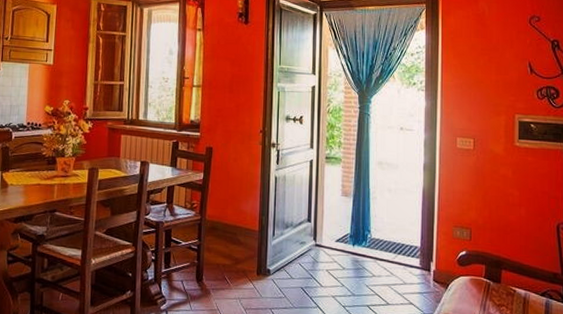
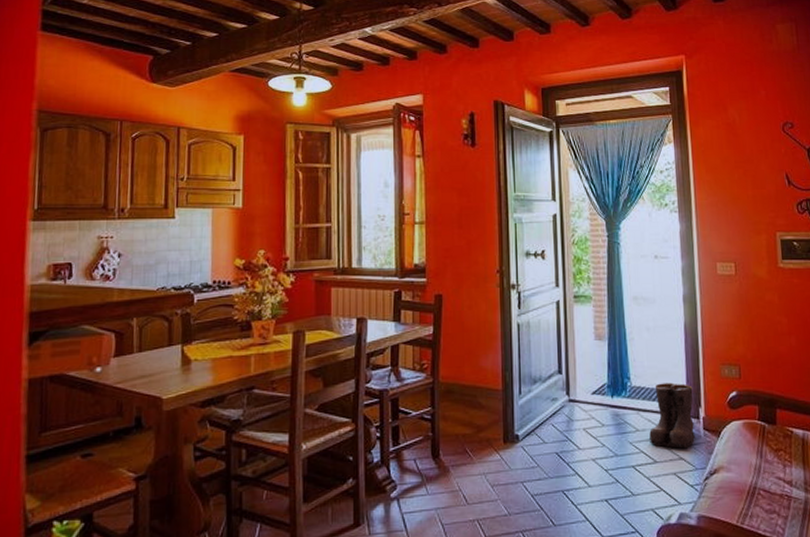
boots: none [384,237,426,295] -> present [649,383,696,448]

